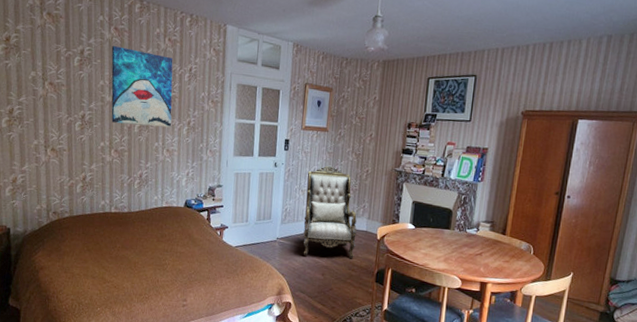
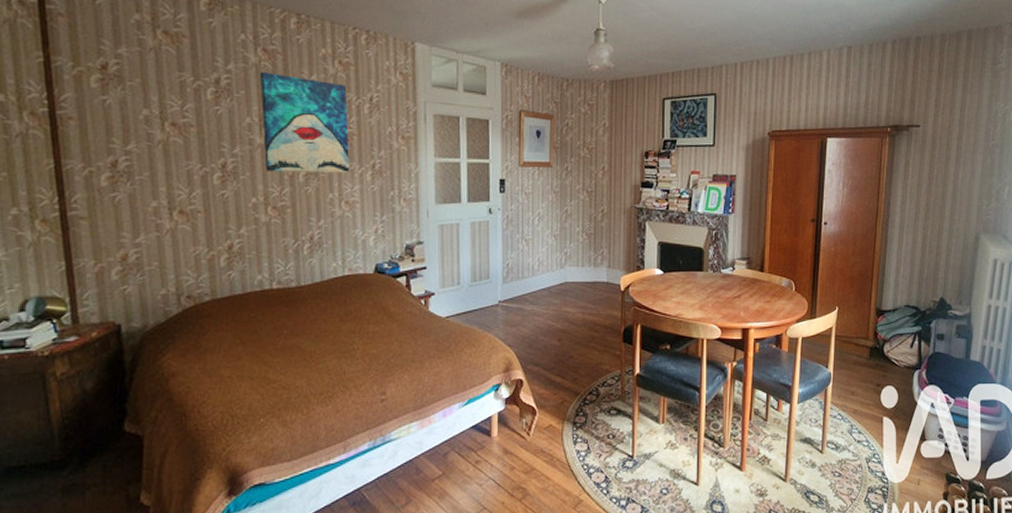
armchair: present [303,165,357,259] -> none [530,207,596,319]

